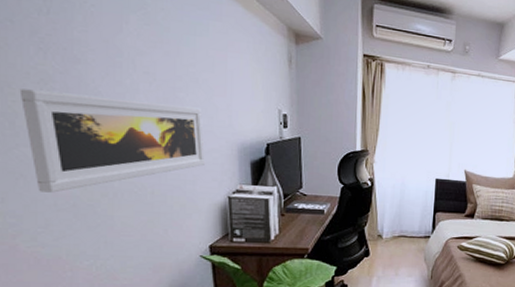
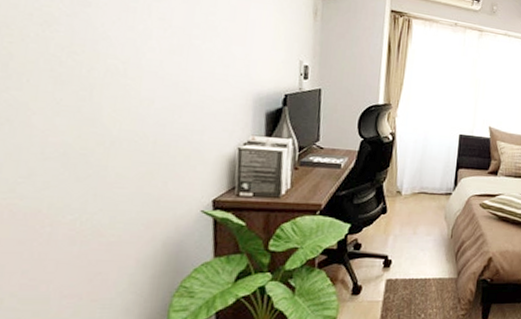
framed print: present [19,89,205,193] -> none [18,30,218,140]

